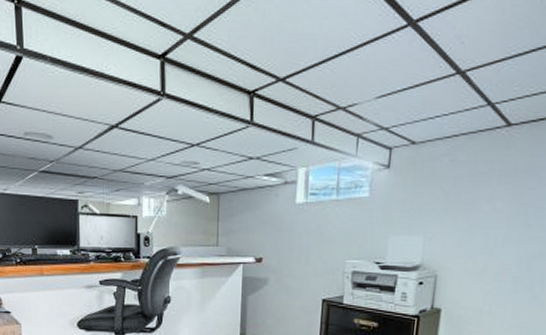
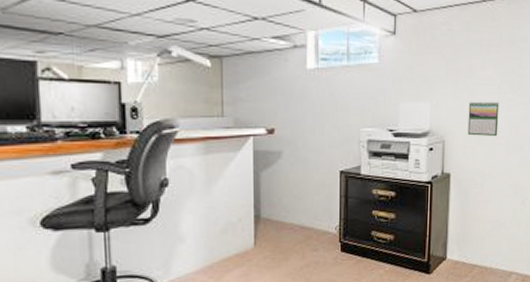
calendar: none [465,235,508,274] -> present [467,101,499,137]

